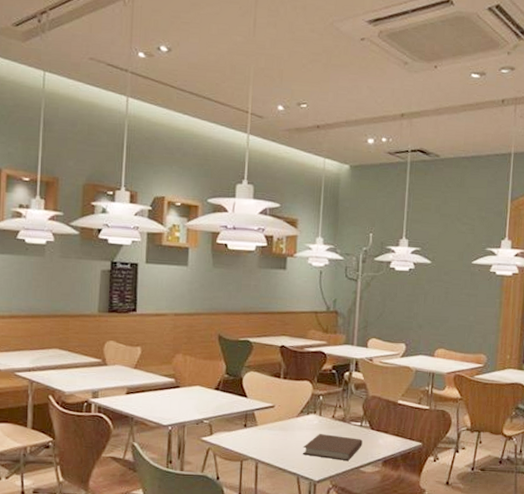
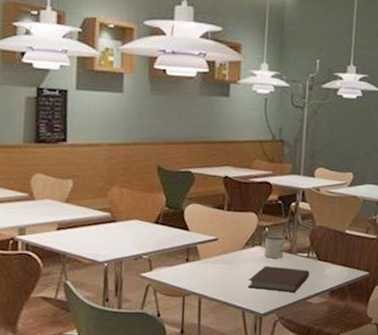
mug: none [319,402,339,427] -> present [264,233,286,259]

